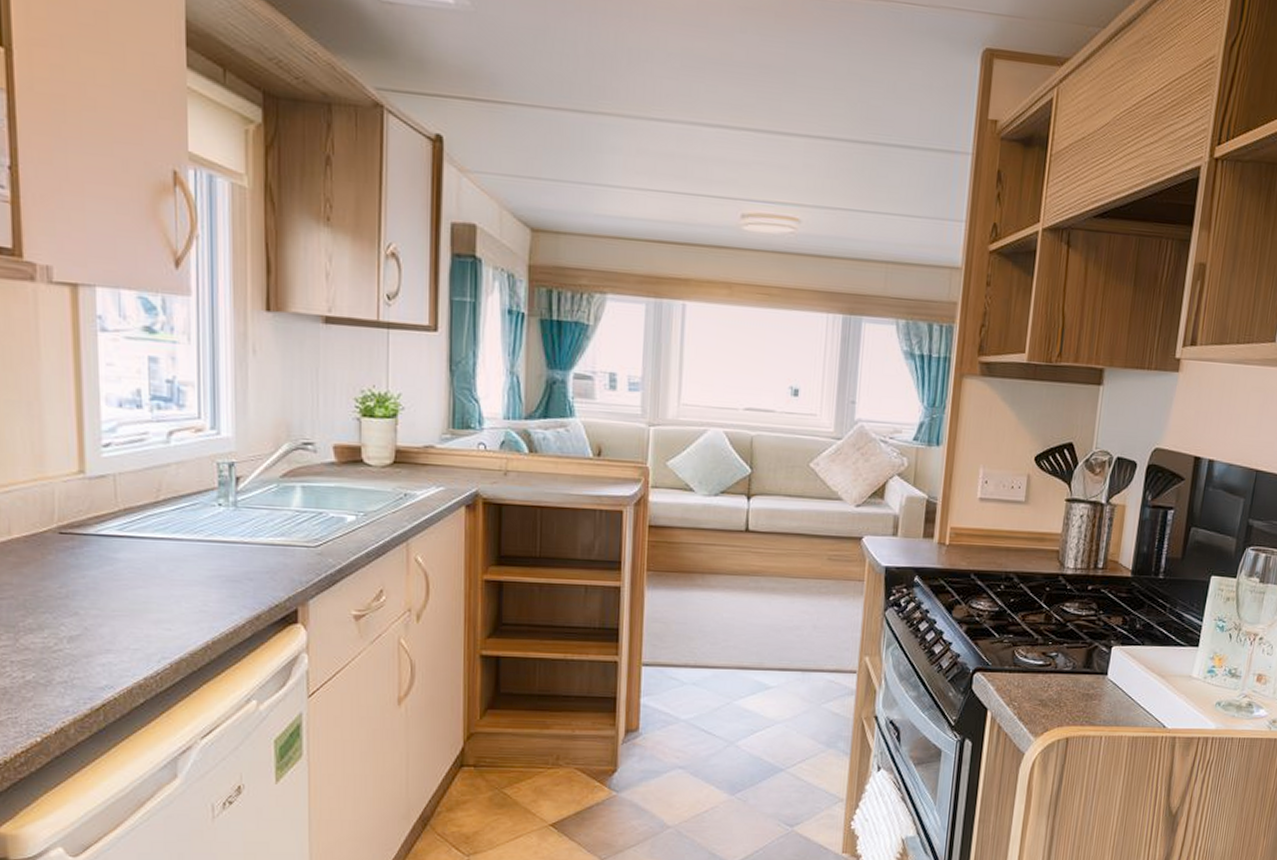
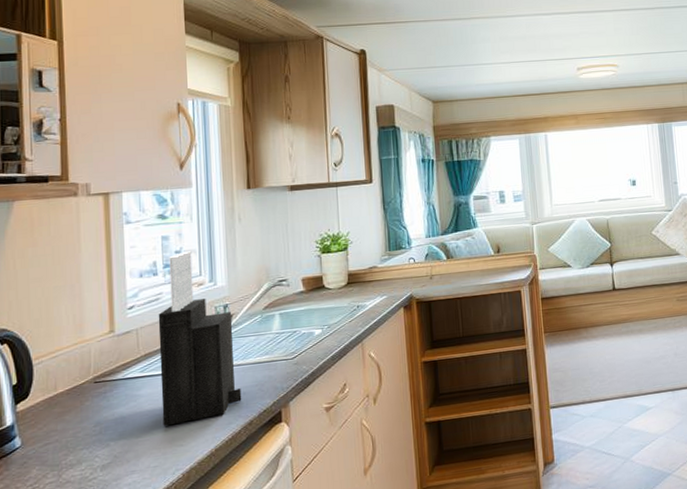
knife block: none [142,382,248,603] -> present [158,251,242,427]

